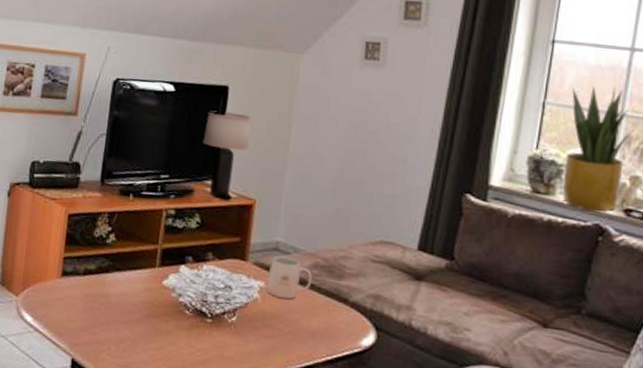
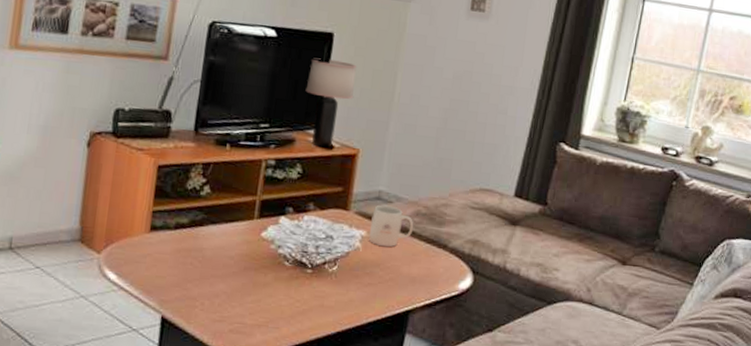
planter: present [562,86,635,212] -> none [644,44,708,159]

